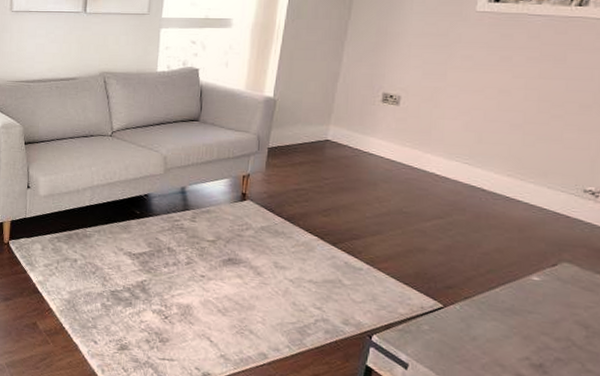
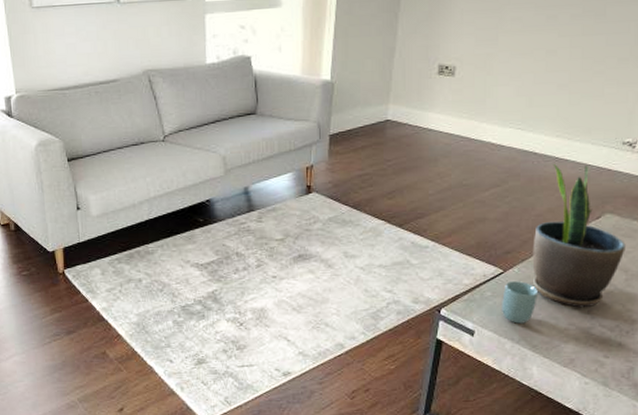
cup: none [440,318,482,366] -> present [502,281,538,324]
potted plant: none [476,203,586,360] -> present [532,164,626,308]

